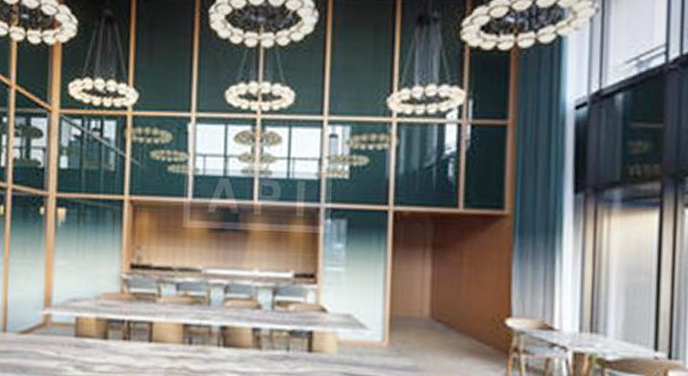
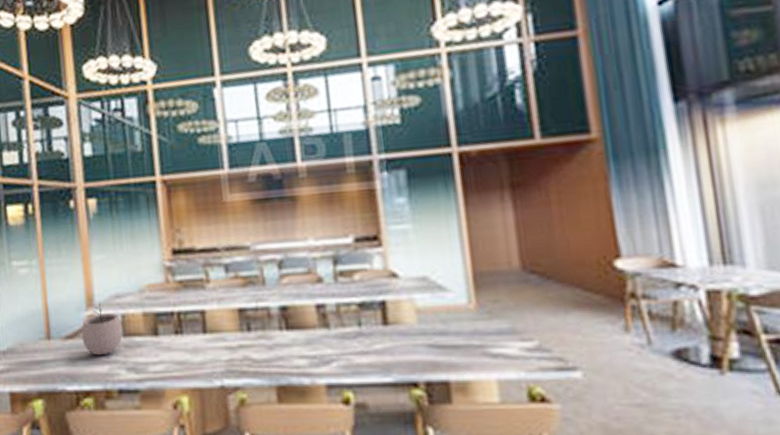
plant pot: none [36,304,76,352] -> present [81,303,123,356]

